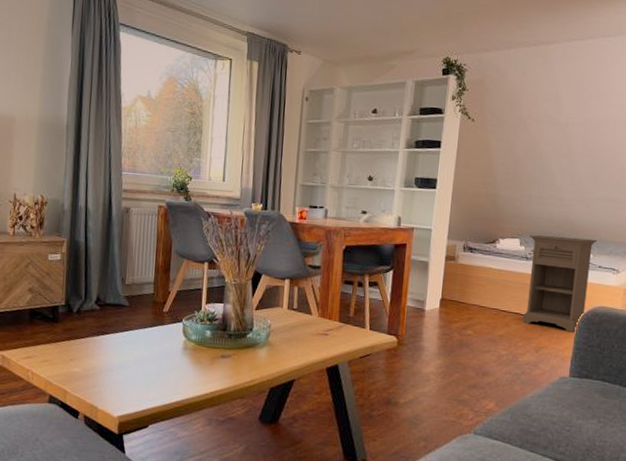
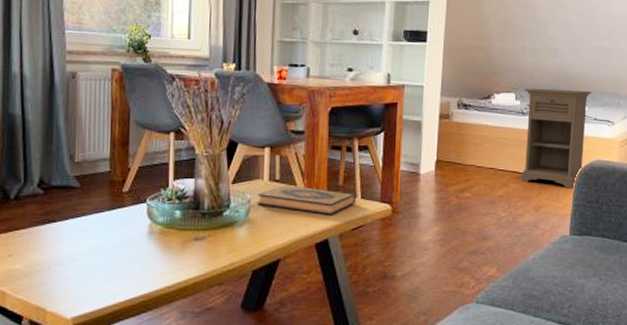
hardback book: none [276,314,366,343] -> present [257,185,357,215]

